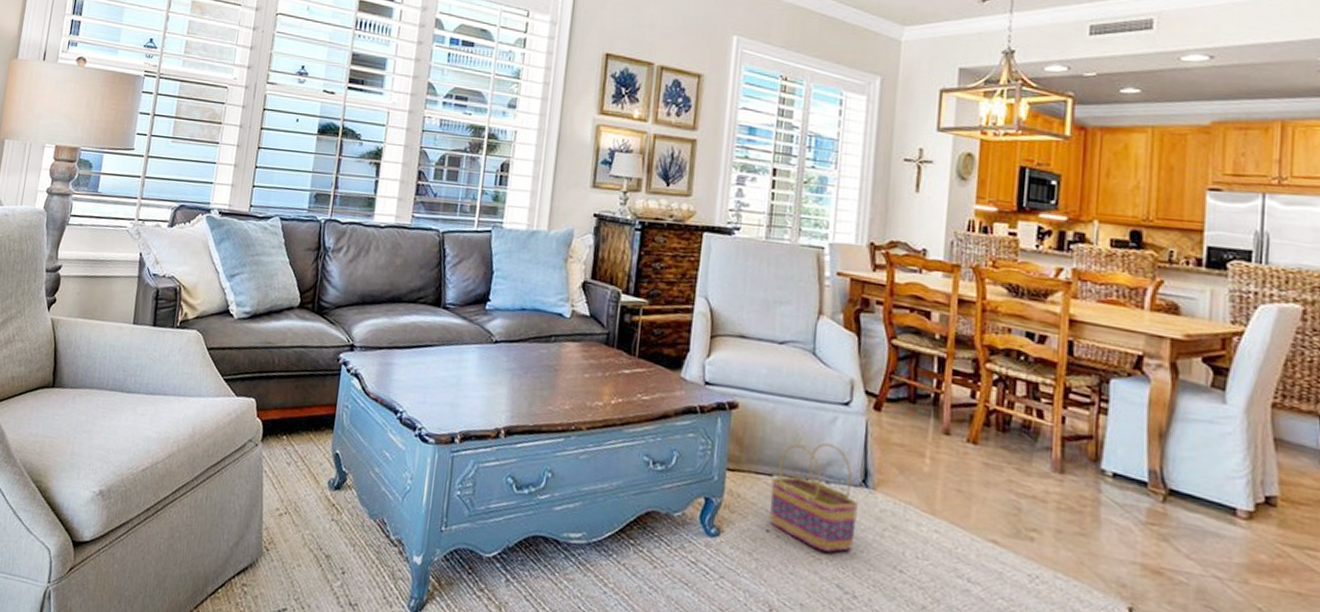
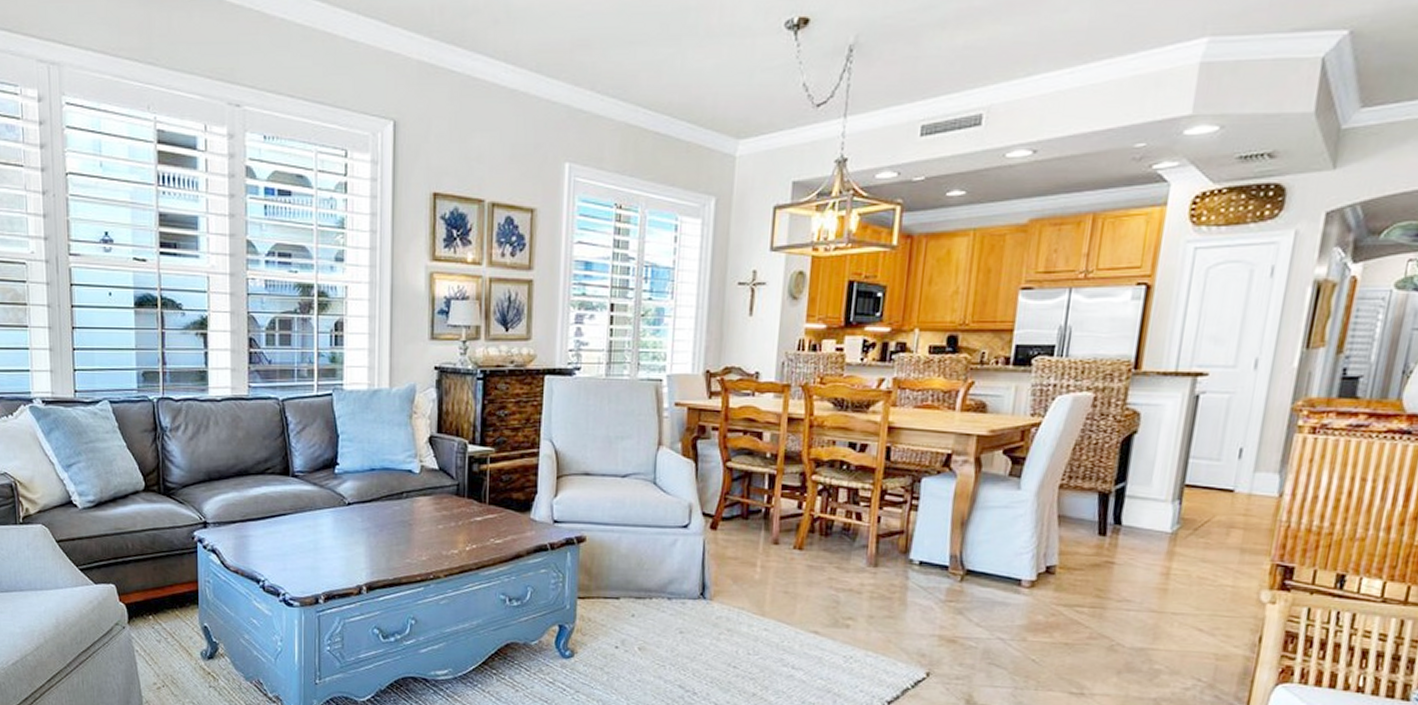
basket: present [770,442,860,553] -> none [618,564,698,659]

